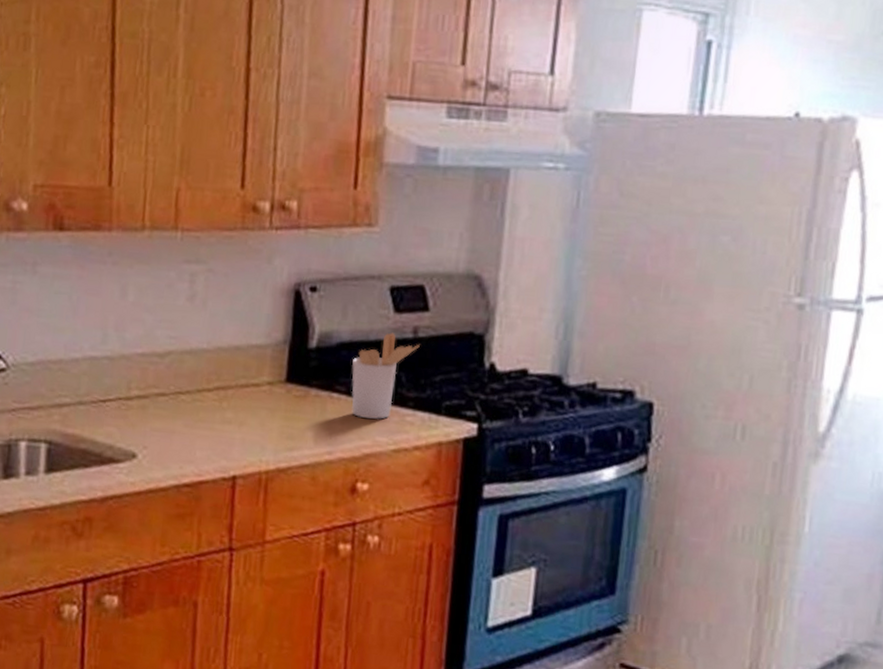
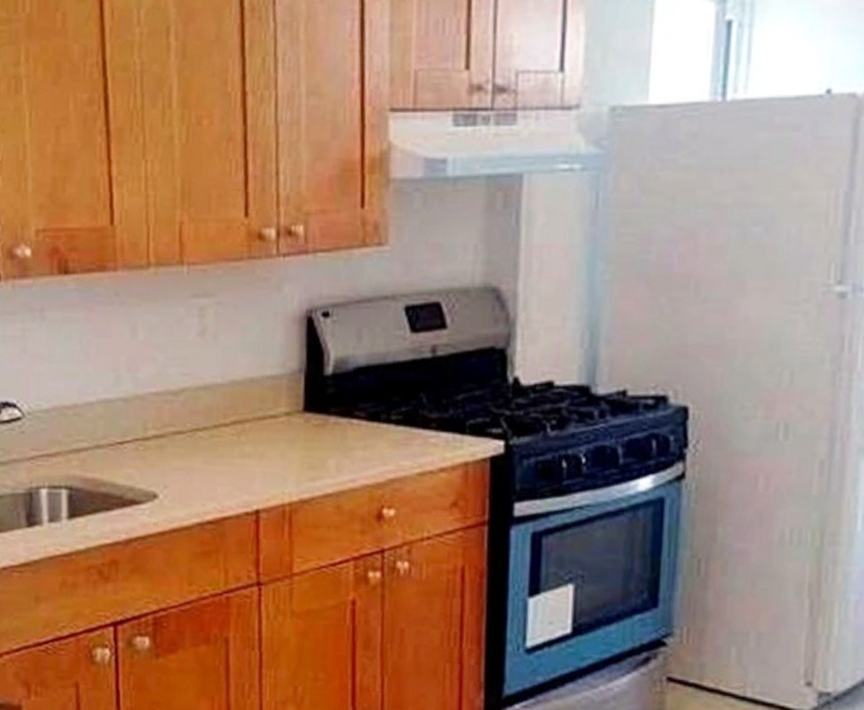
utensil holder: present [351,332,420,419] -> none [370,353,439,443]

